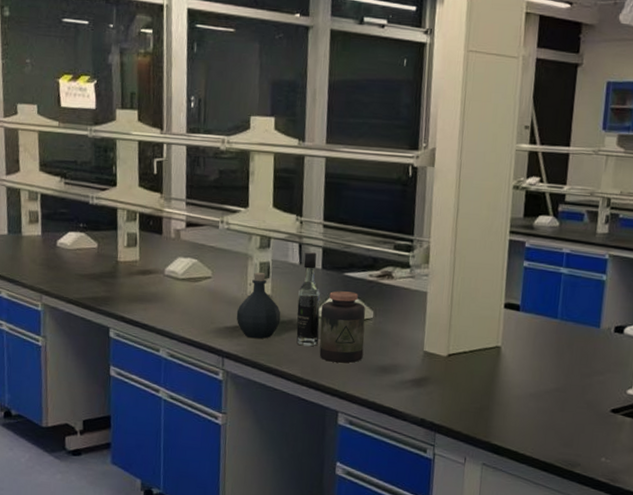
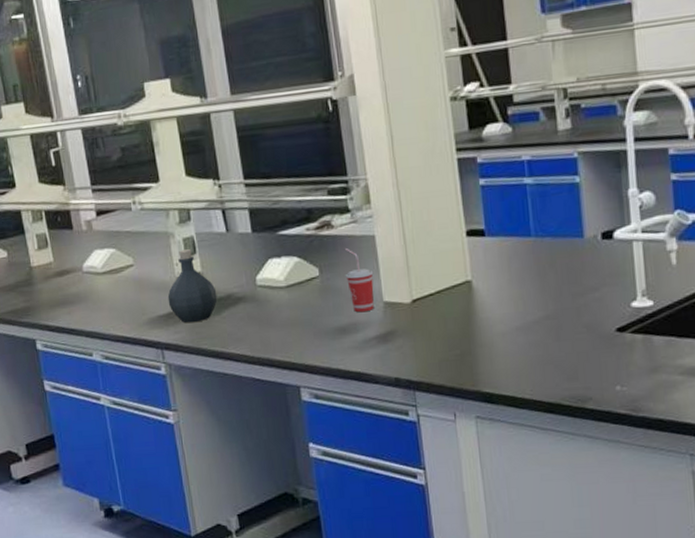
bottle: present [296,252,321,347] -> none [230,216,264,321]
jar: present [319,291,366,363] -> none [259,251,316,333]
beverage cup: none [395,298,420,357] -> present [345,247,374,313]

